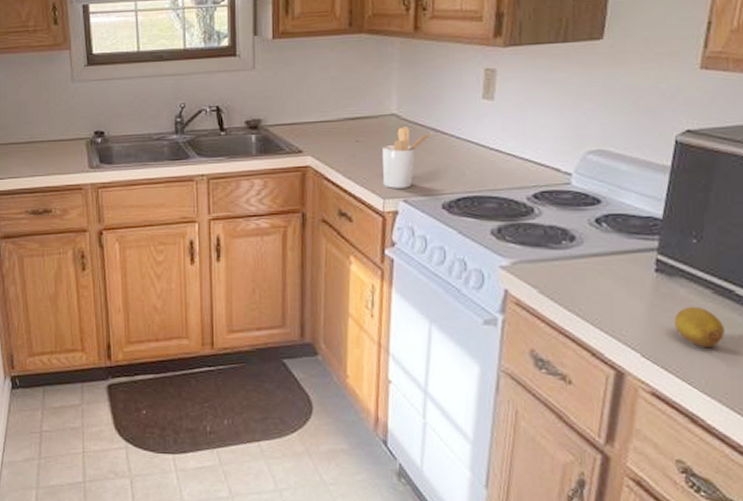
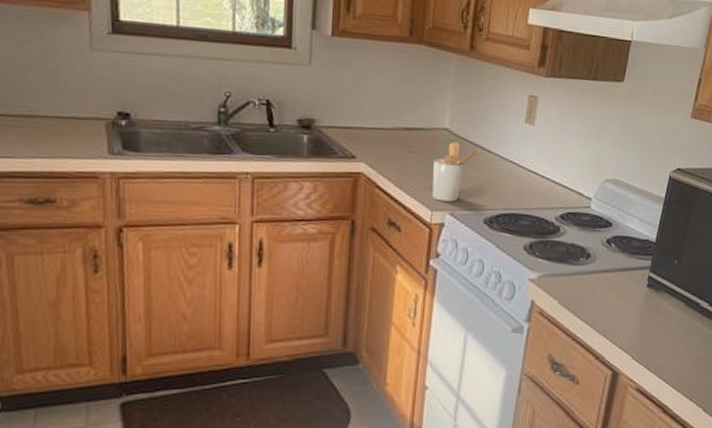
fruit: present [673,306,724,347] -> none [656,316,691,350]

